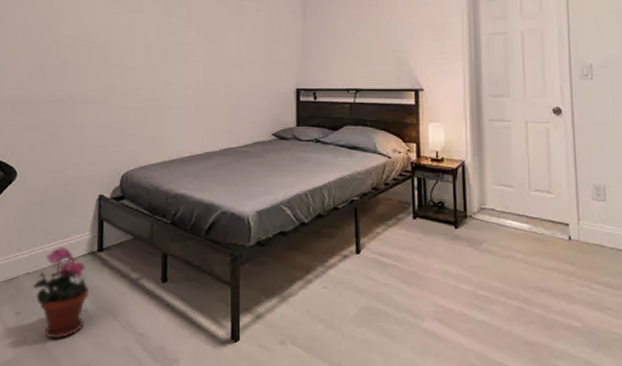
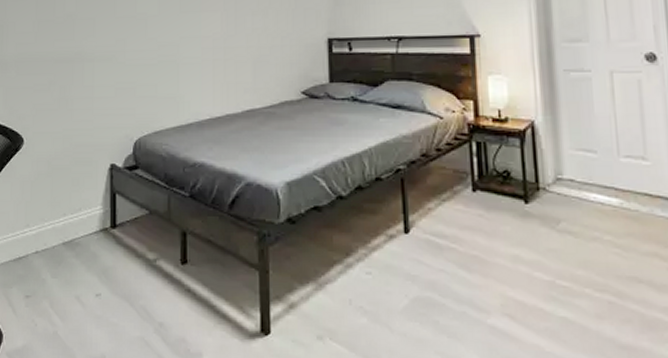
potted plant: present [33,246,90,339] -> none [42,222,103,327]

